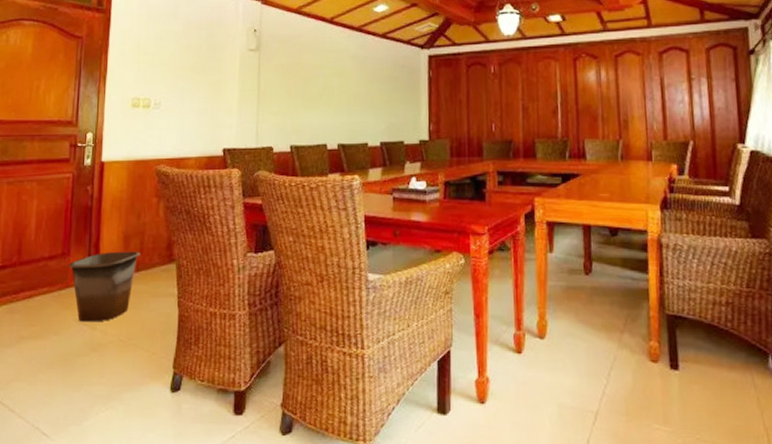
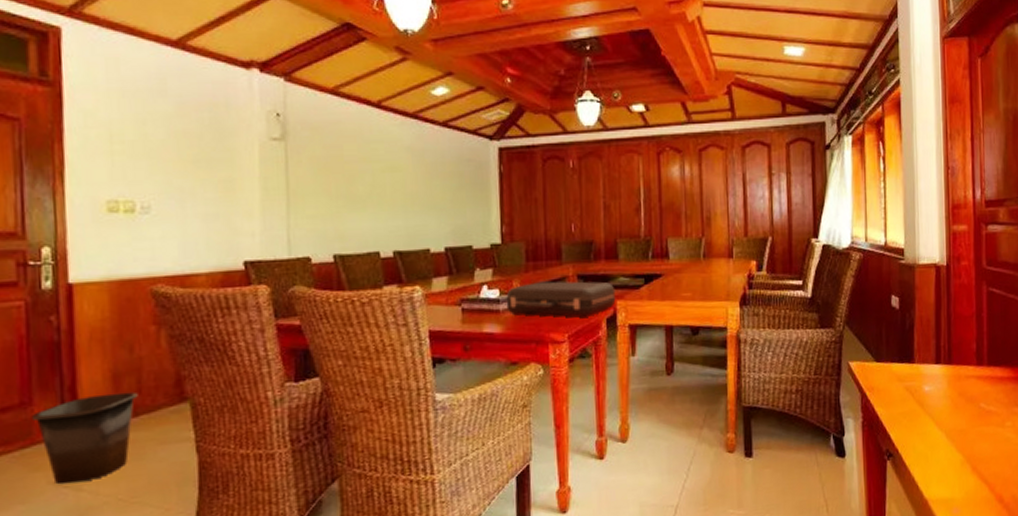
briefcase: none [432,176,534,212] -> present [506,281,616,318]

